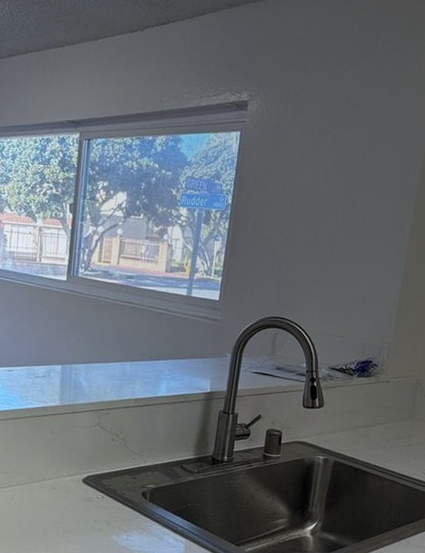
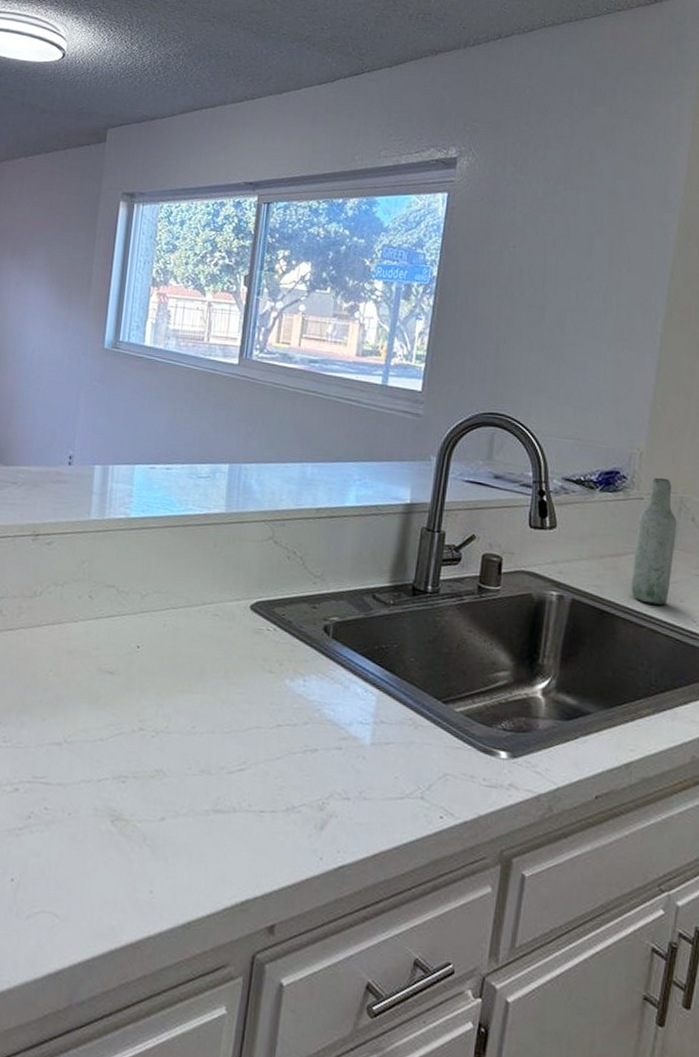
bottle: none [378,364,414,462] -> present [631,477,678,605]

